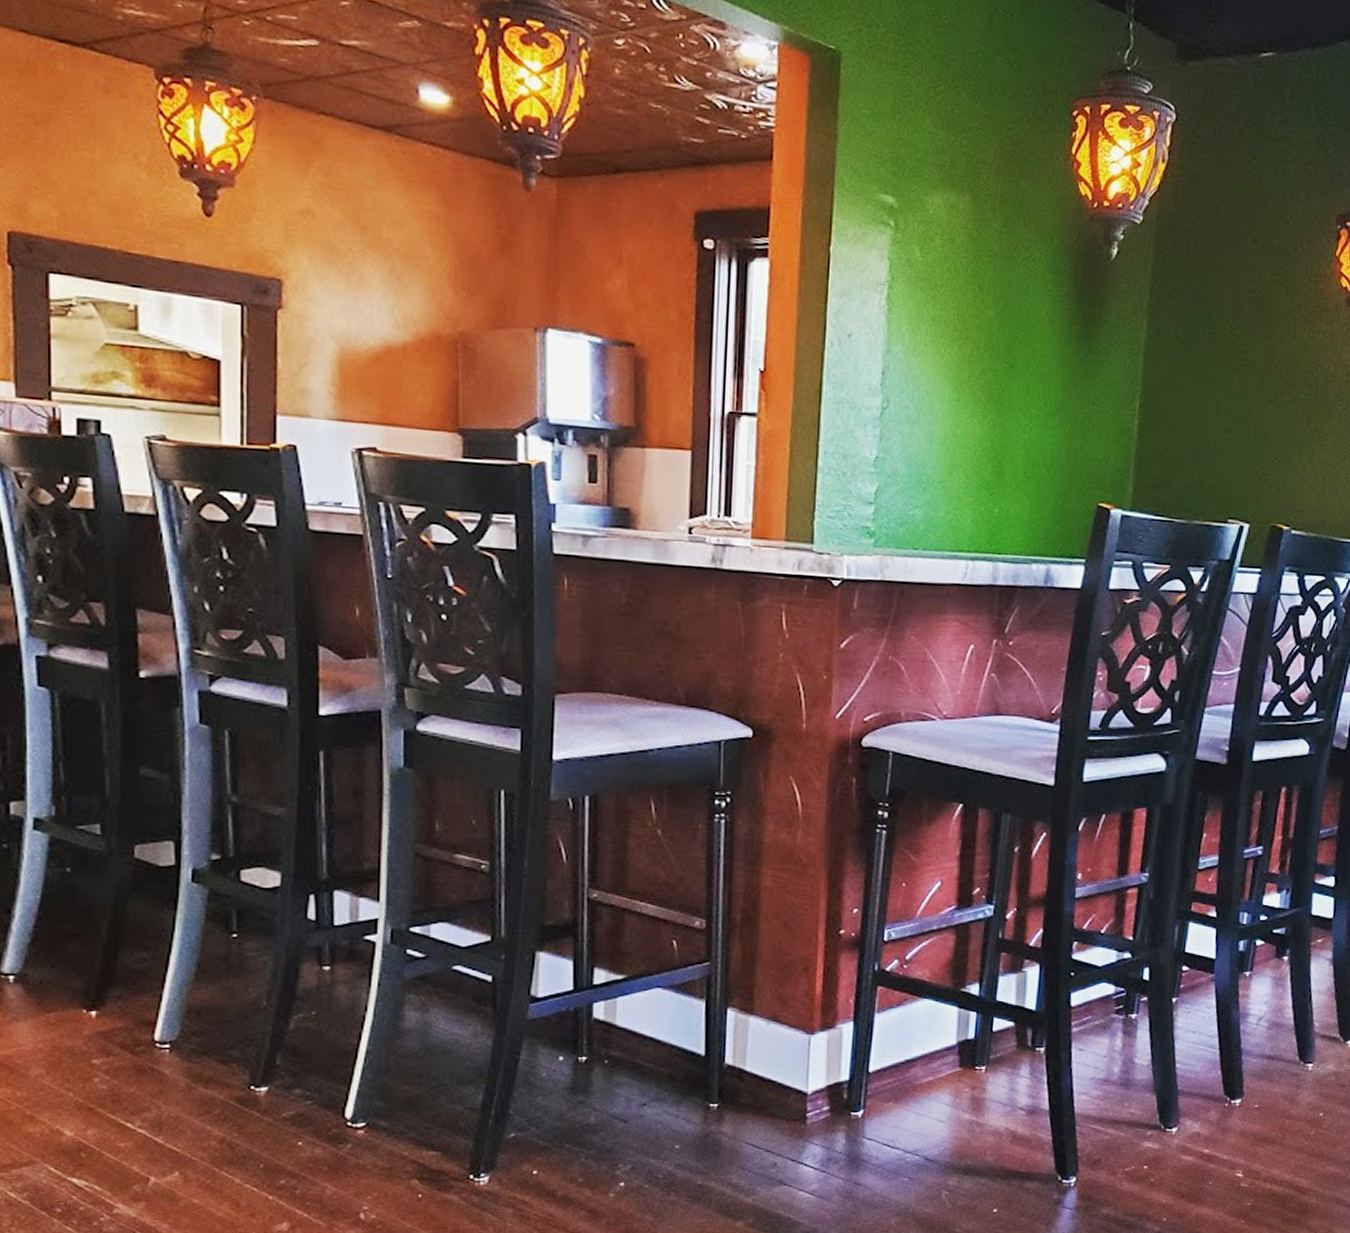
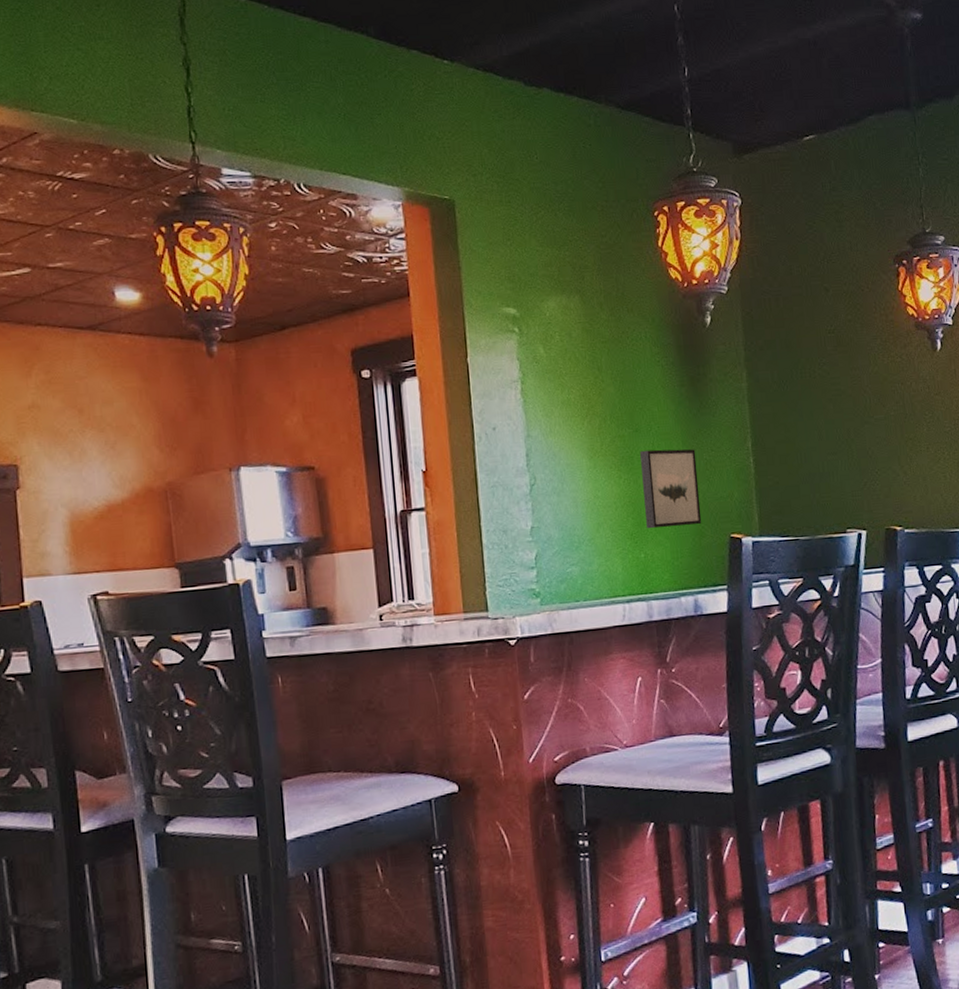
wall art: none [1005,390,1075,486] -> present [640,449,702,529]

